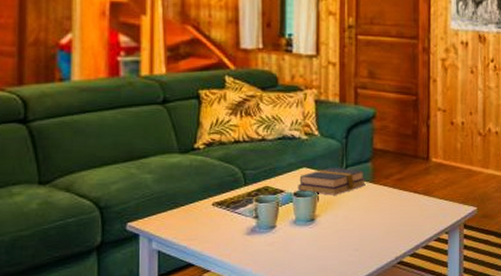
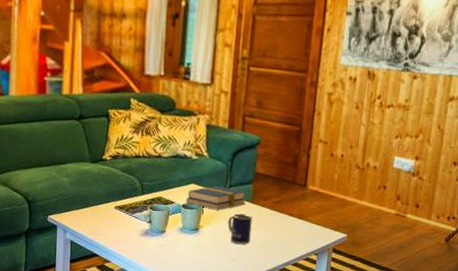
mug: none [347,196,374,231] -> present [227,213,252,244]

